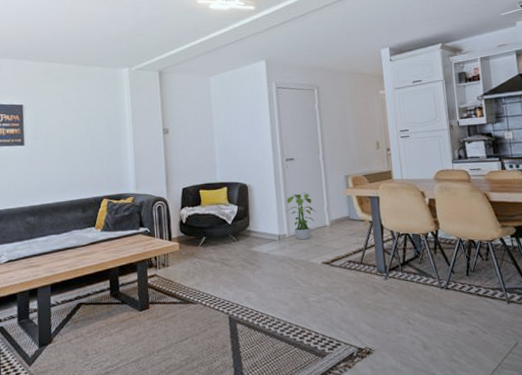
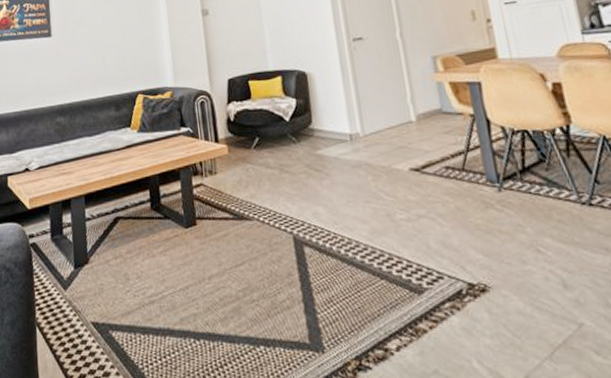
potted plant: present [285,192,316,240] -> none [357,80,397,140]

